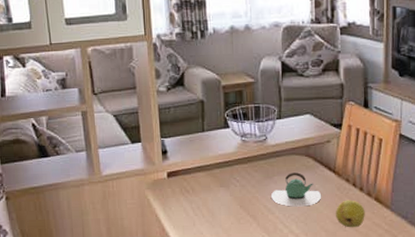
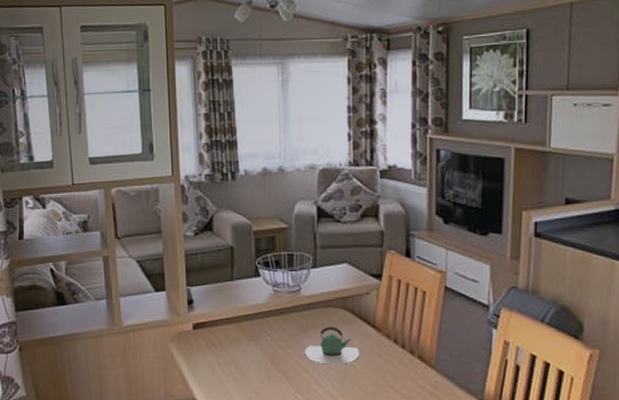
fruit: present [336,200,365,228] -> none [375,358,408,389]

